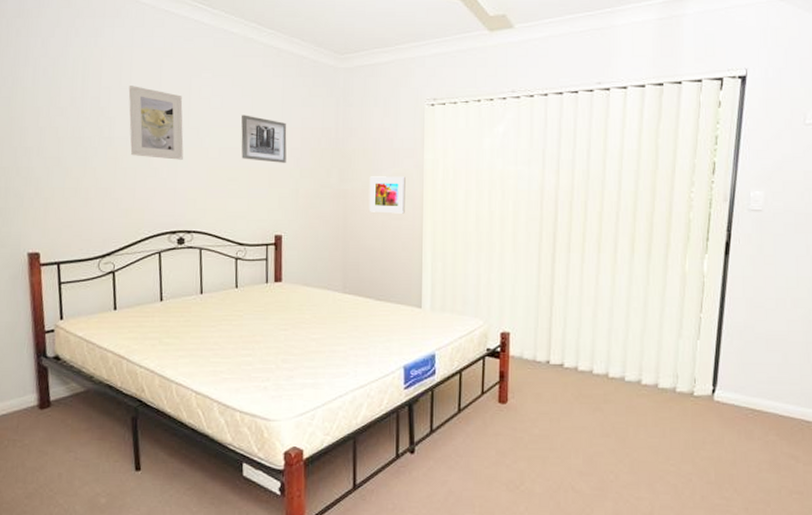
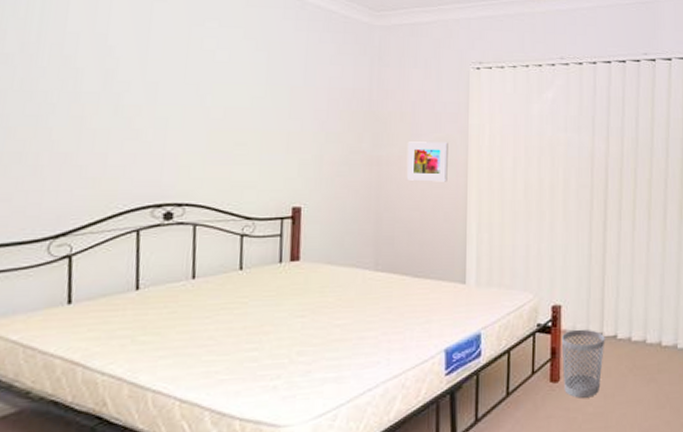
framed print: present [128,86,184,160] -> none [103,32,178,120]
wall art: present [241,115,287,163] -> none [252,71,311,126]
wastebasket: none [510,356,552,420] -> present [562,329,605,398]

